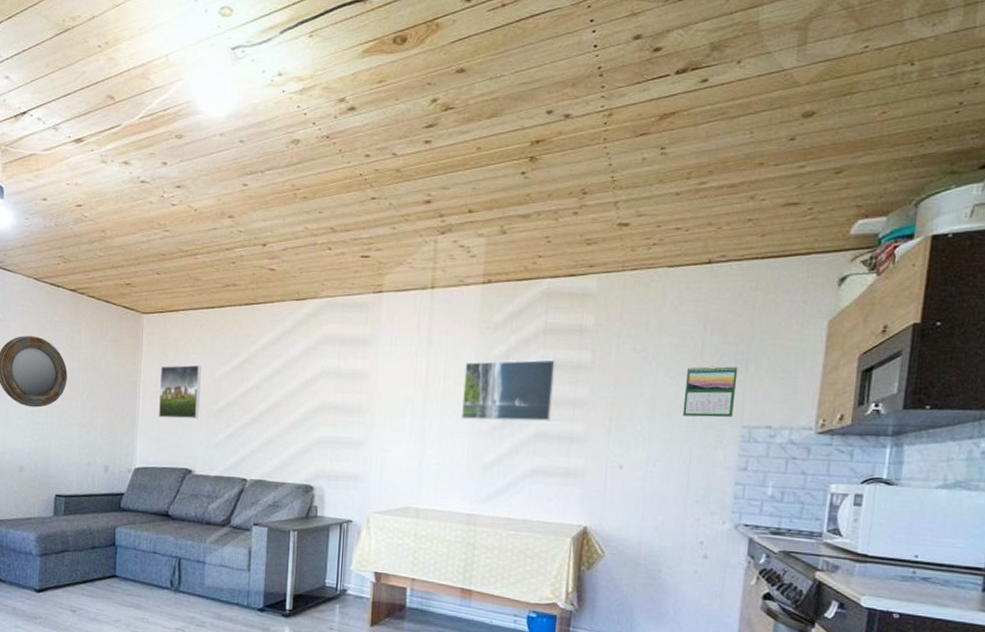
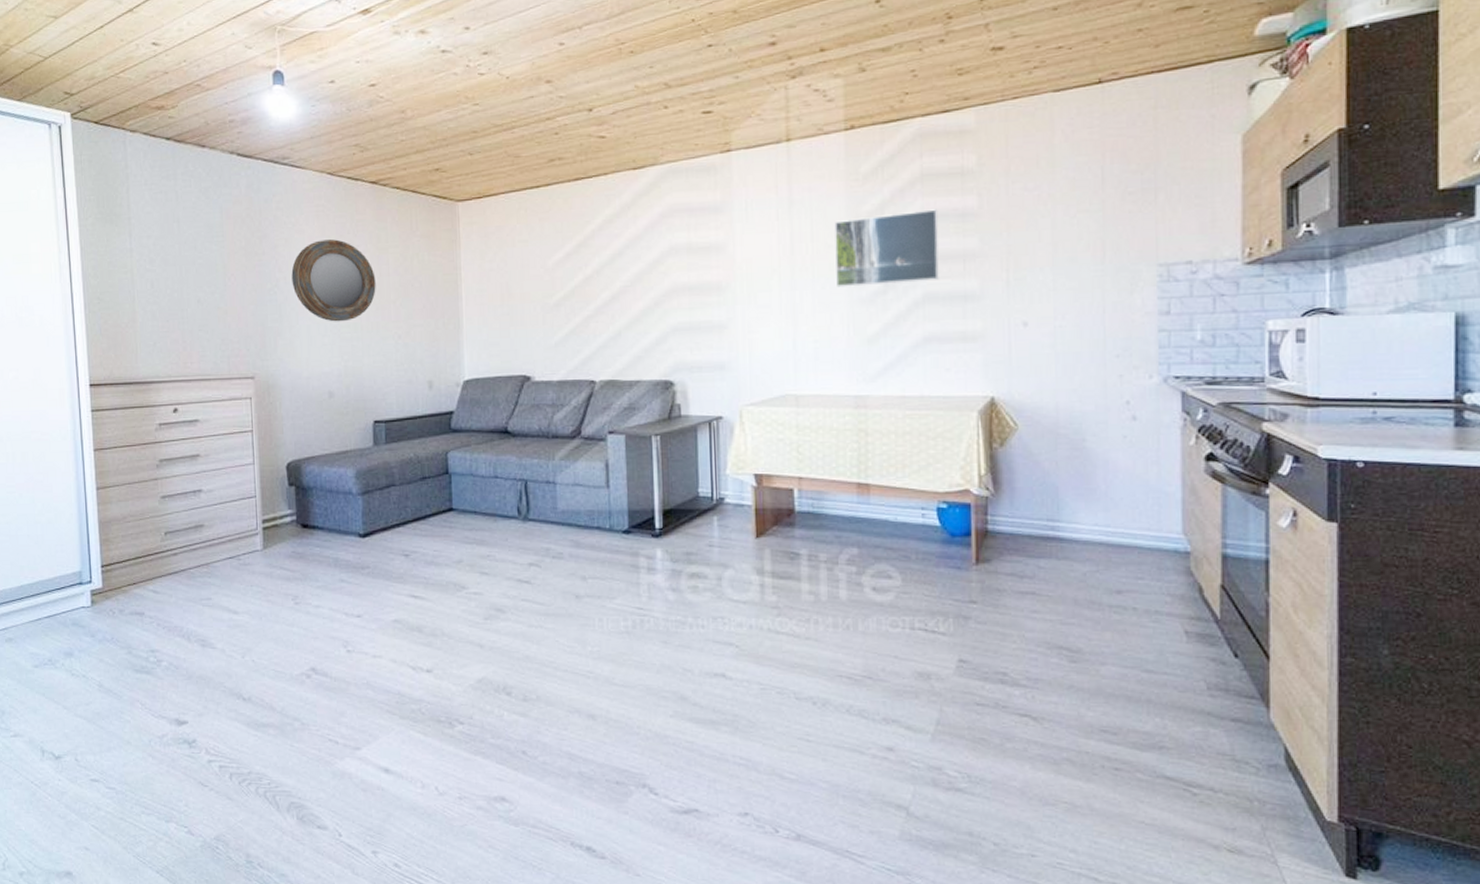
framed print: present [158,364,201,419] -> none [484,254,533,319]
calendar: present [682,366,738,418] -> none [1088,197,1147,259]

